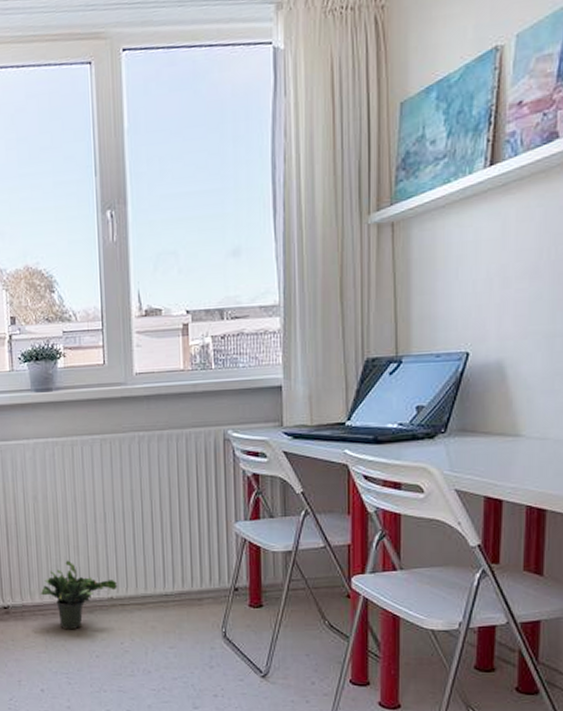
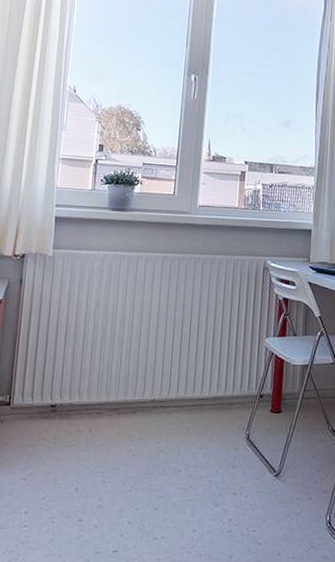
potted plant: present [40,560,118,630] -> none [88,363,162,430]

